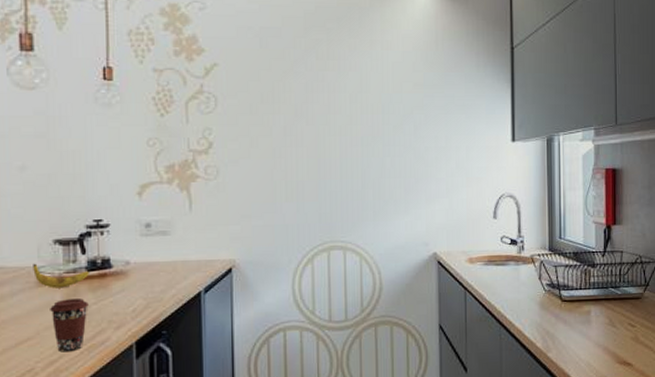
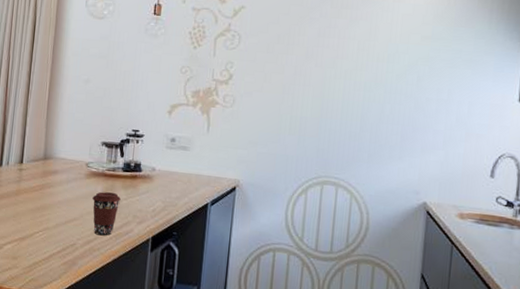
banana: present [33,263,91,289] -> none [84,159,125,183]

